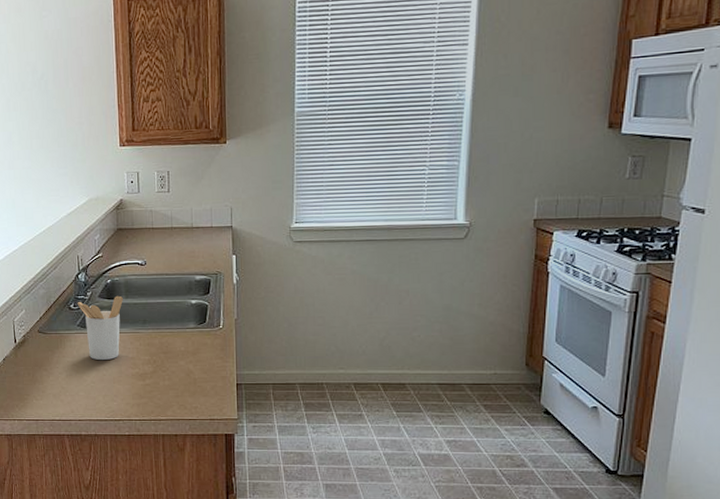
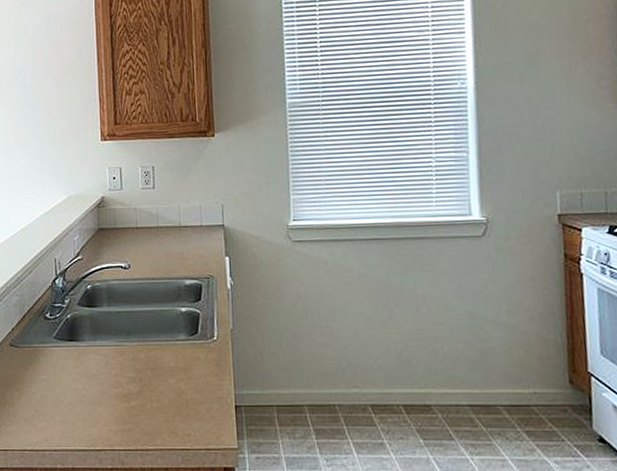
utensil holder: present [77,295,123,360] -> none [53,303,105,377]

